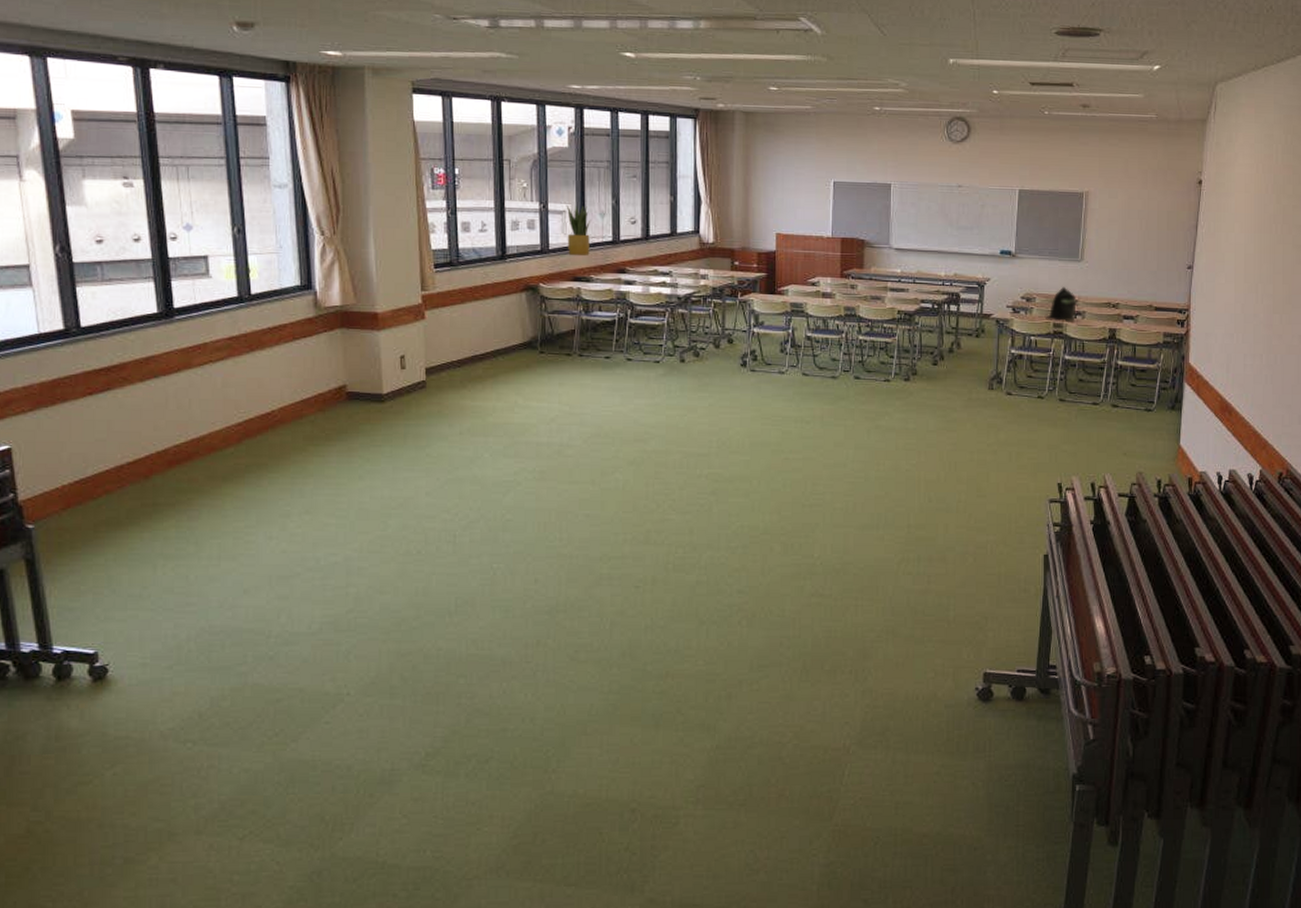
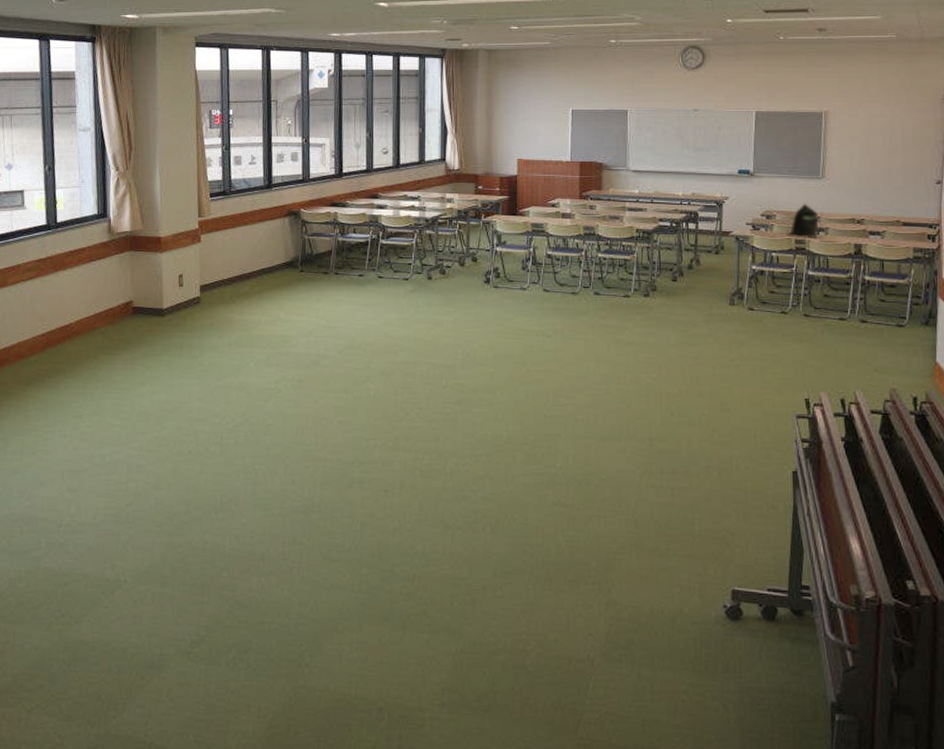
planter: present [566,205,591,257] -> none [325,139,348,184]

